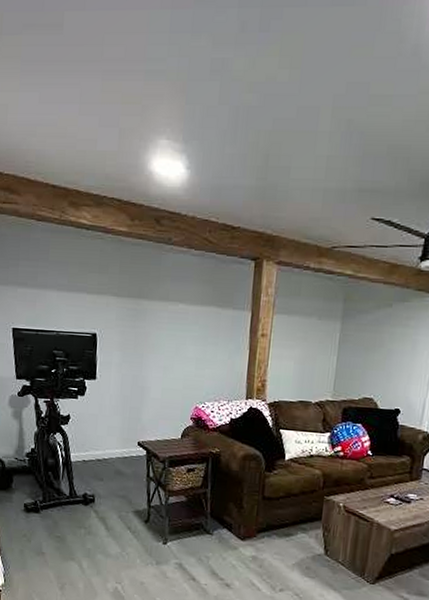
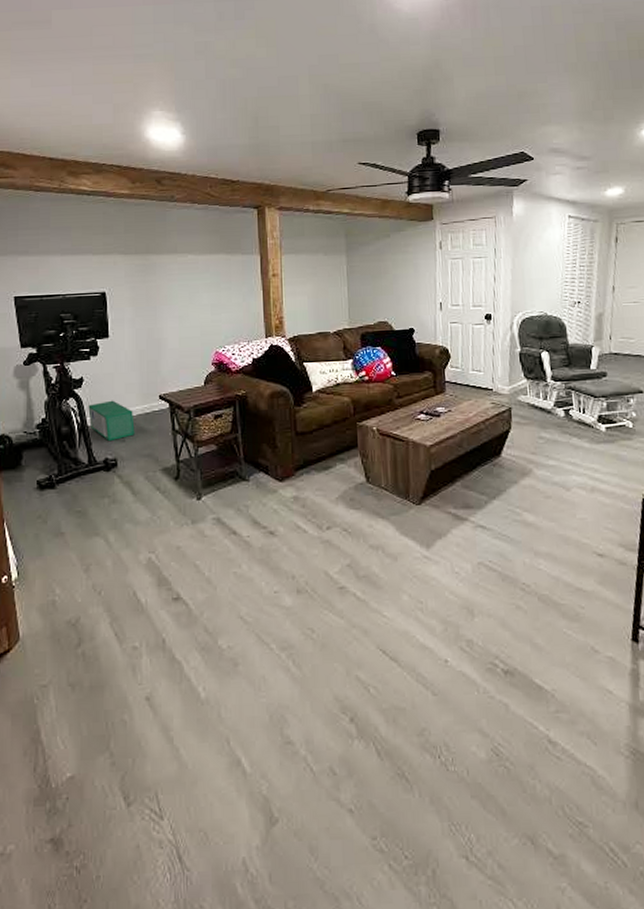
storage bin: none [72,440,113,479] -> present [88,400,135,442]

